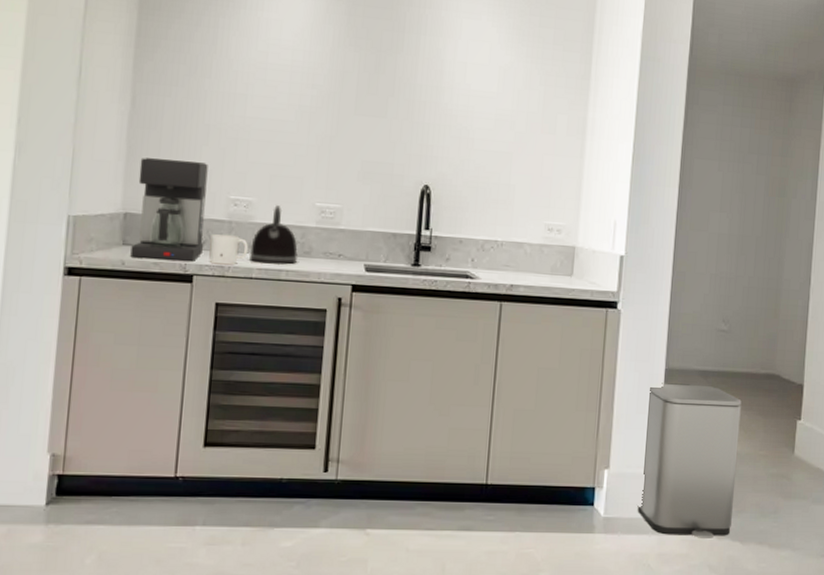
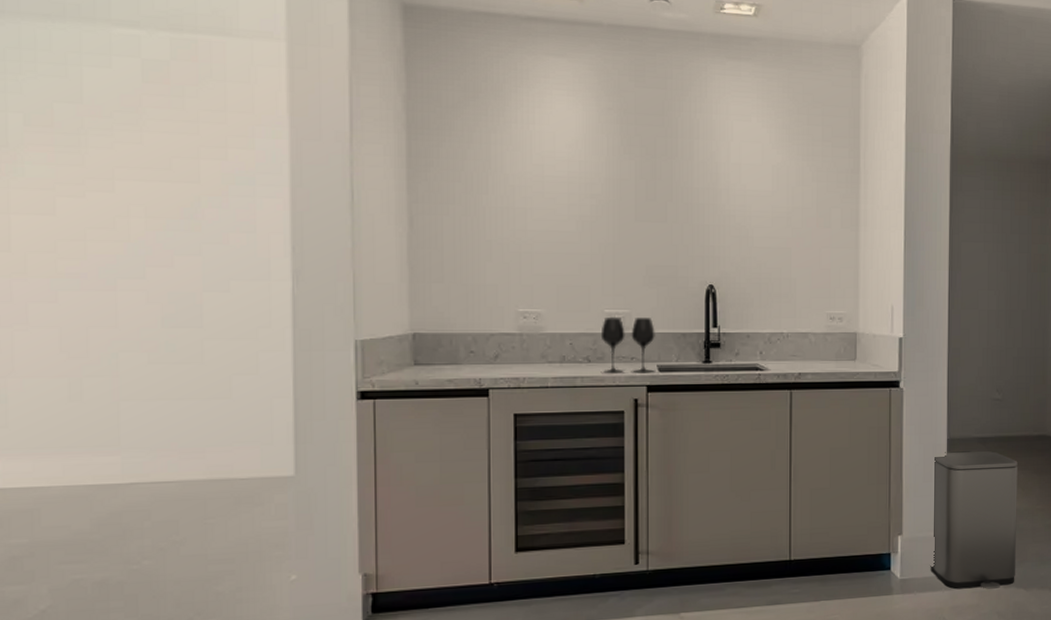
coffee maker: present [130,158,208,262] -> none [423,278,496,378]
mug: present [209,233,248,265] -> none [501,346,541,377]
kettle: present [249,205,298,266] -> none [542,315,591,373]
wine glass: none [306,211,365,273] -> present [600,318,655,374]

